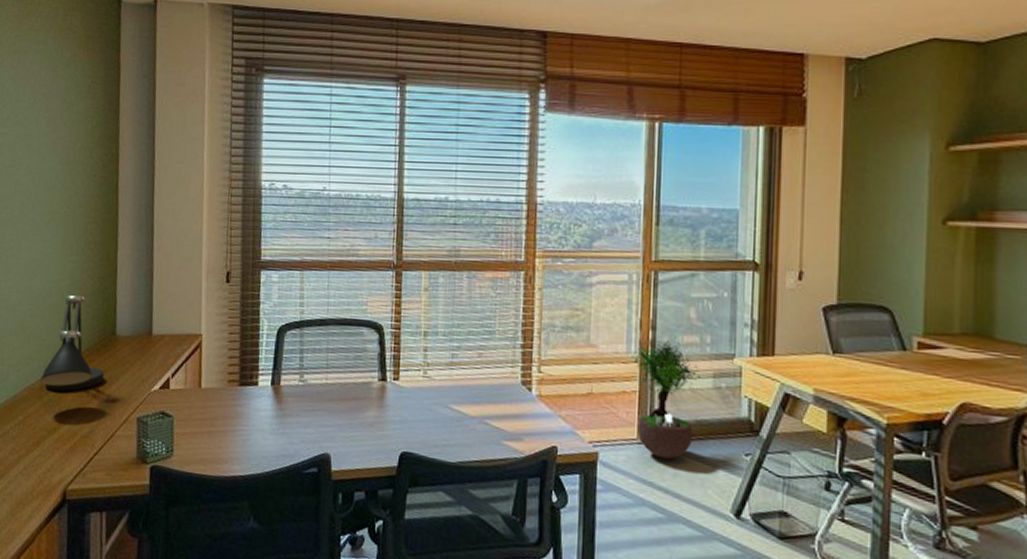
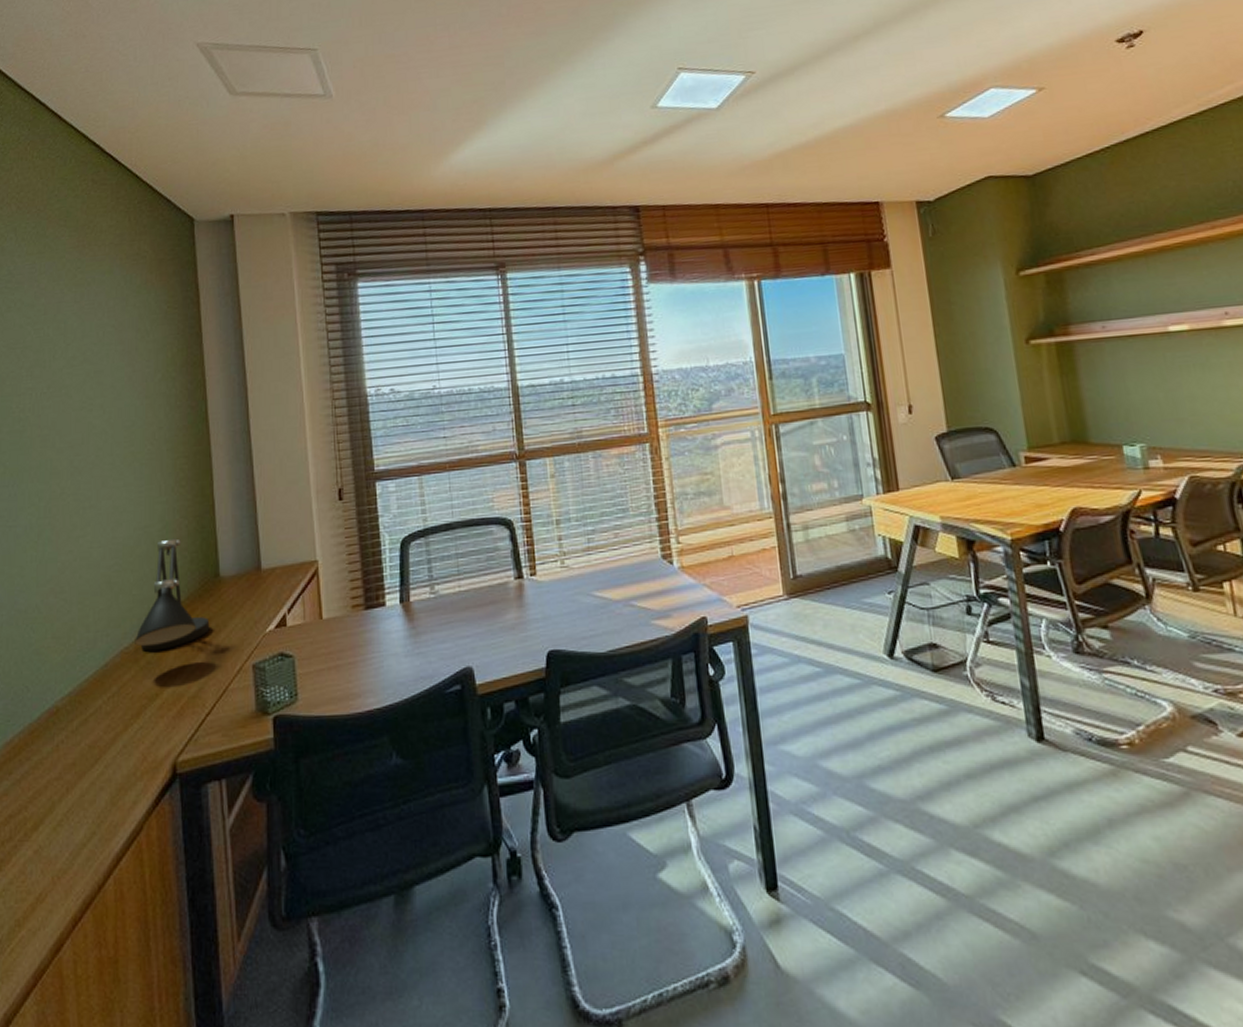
potted tree: present [632,336,700,459] -> none [766,485,837,611]

